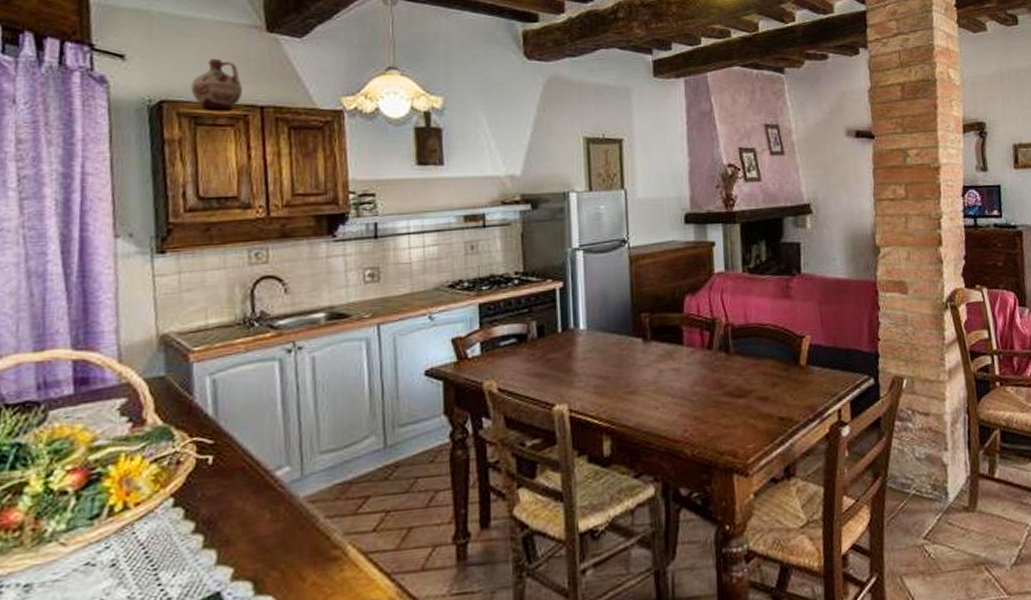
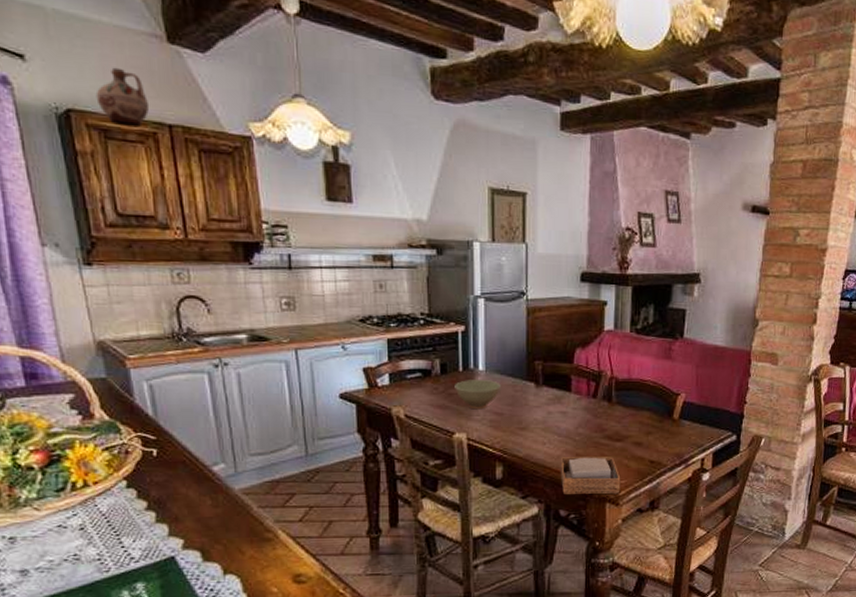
bowl: none [553,339,605,375] -> present [455,380,501,410]
napkin holder: none [676,417,749,469] -> present [560,457,621,495]

